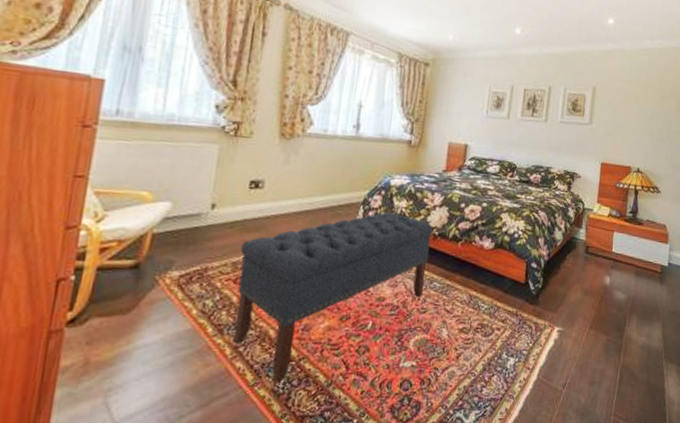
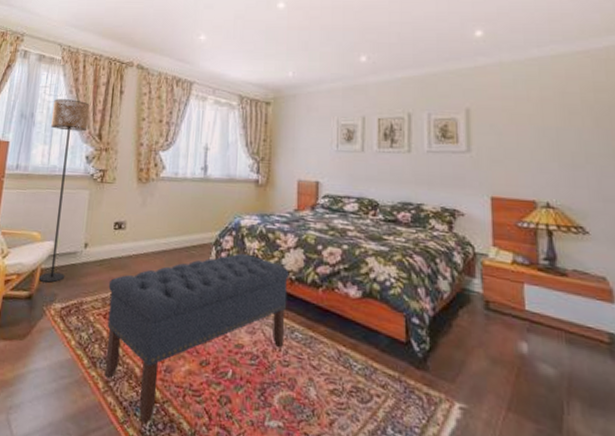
floor lamp: none [148,32,222,249] -> present [38,99,90,283]

